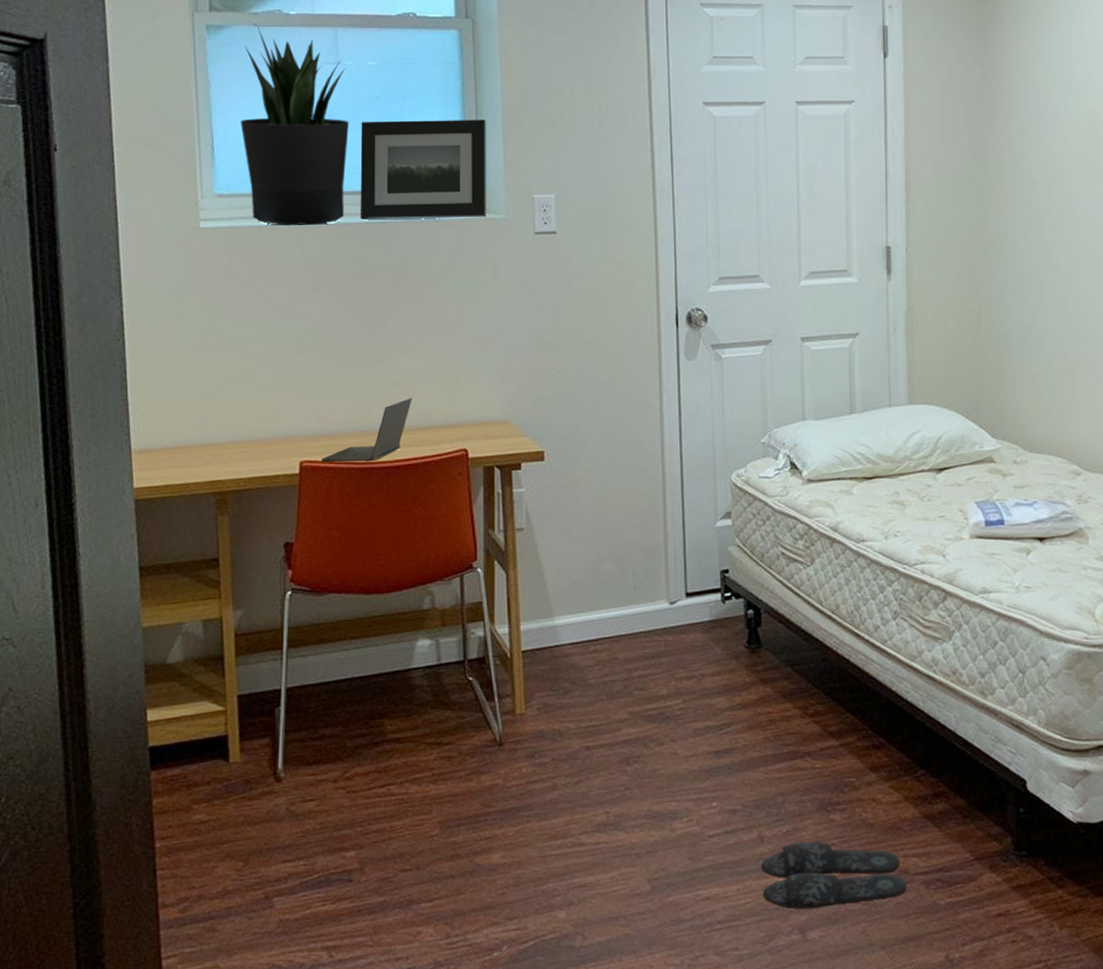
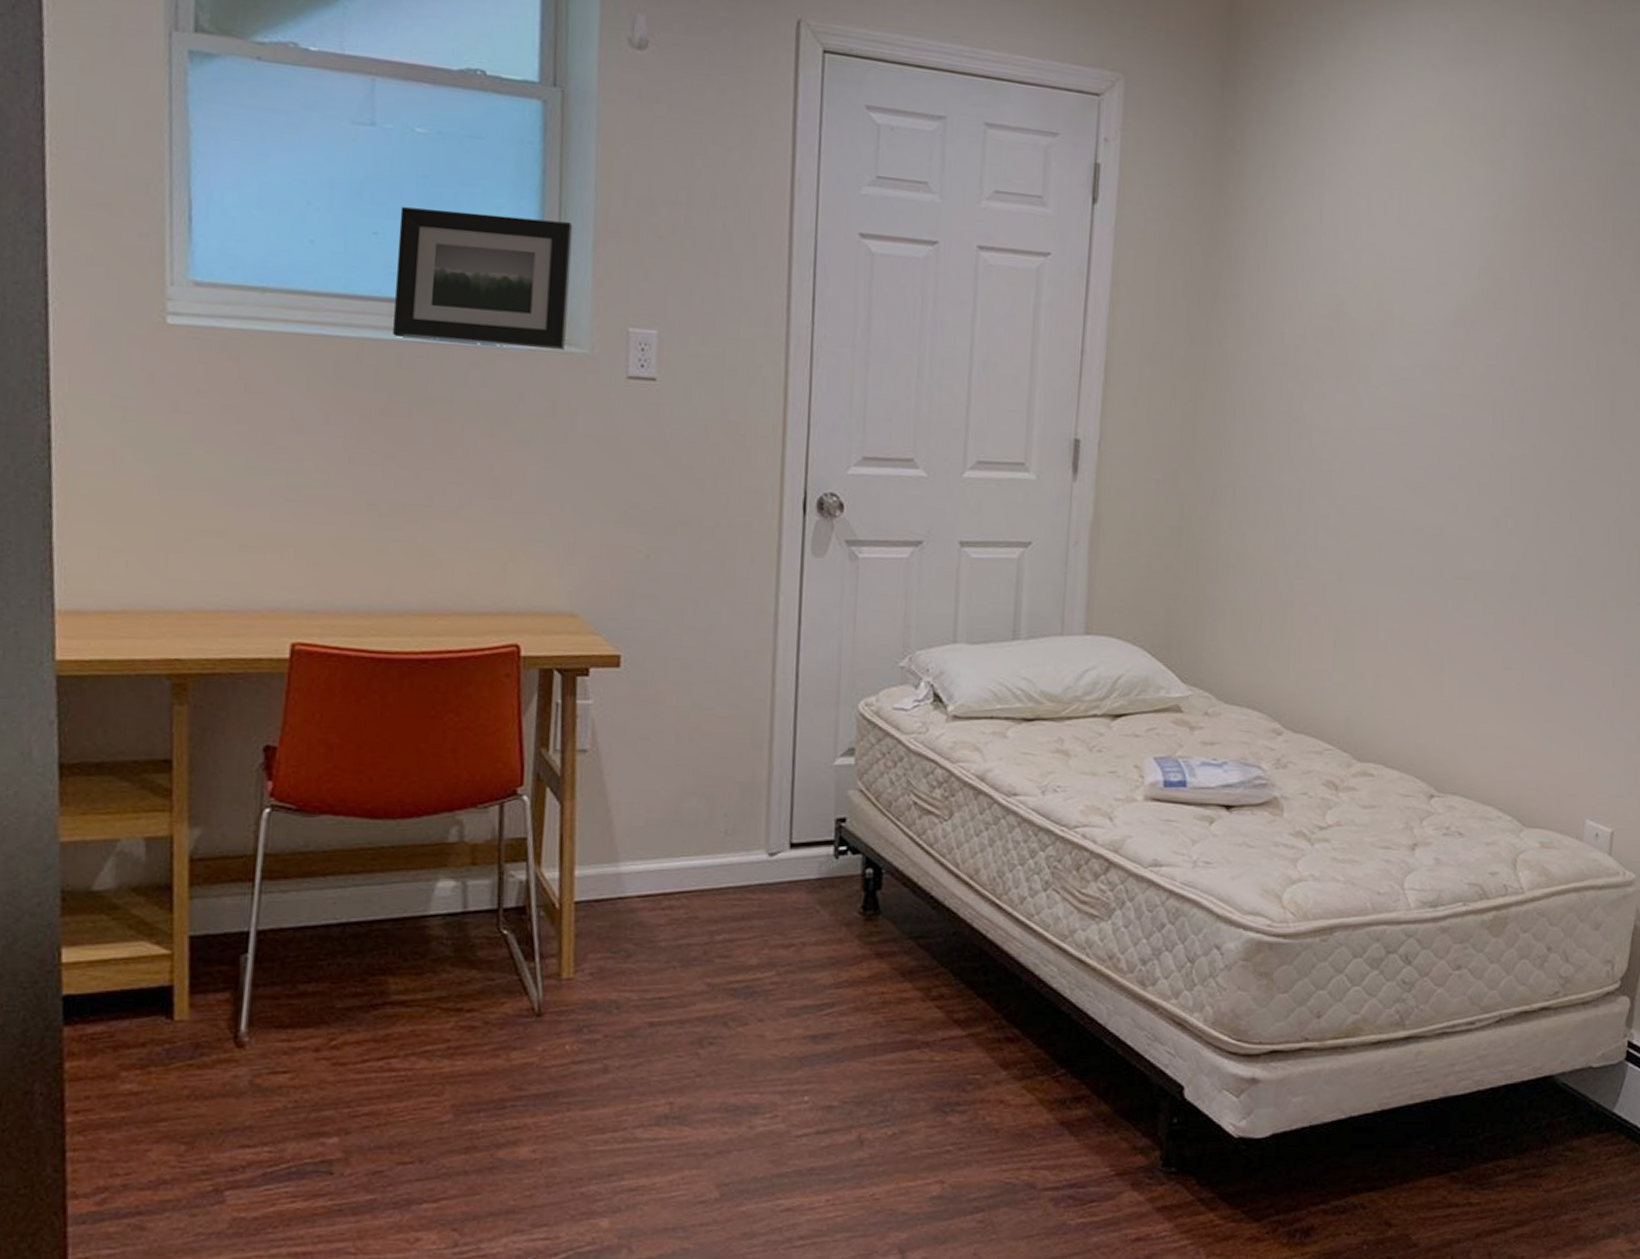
planter: present [240,25,349,225] -> none [231,60,384,337]
laptop computer: present [322,398,412,463] -> none [321,573,449,651]
slippers: present [762,841,907,909] -> none [858,1146,1033,1226]

